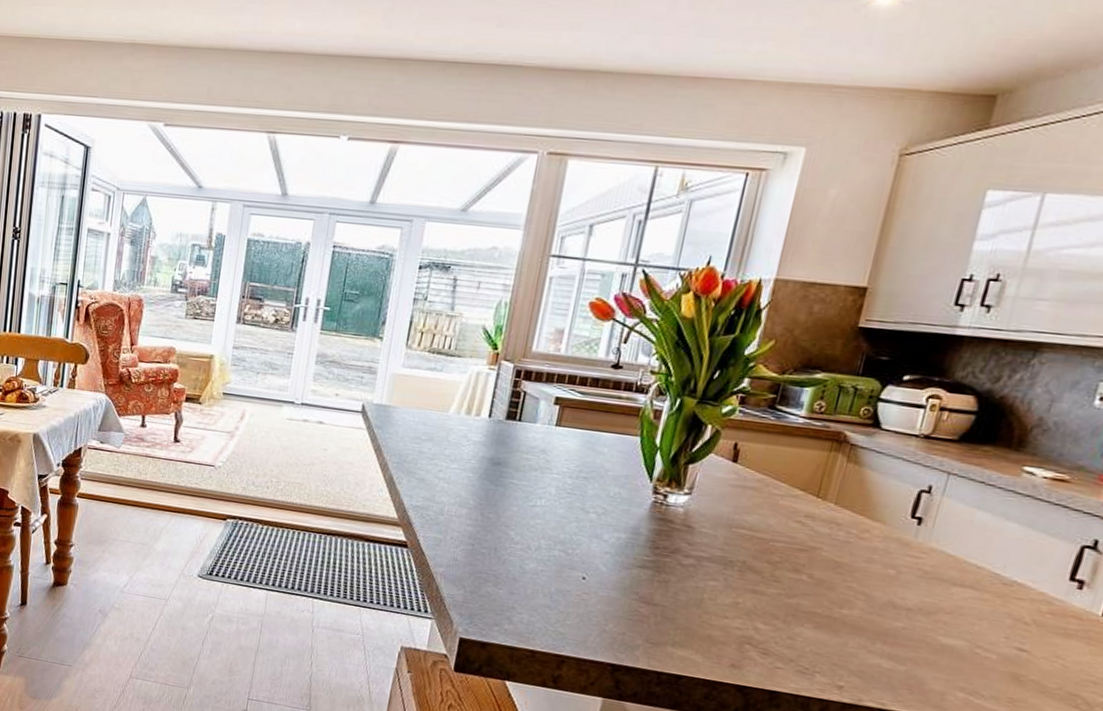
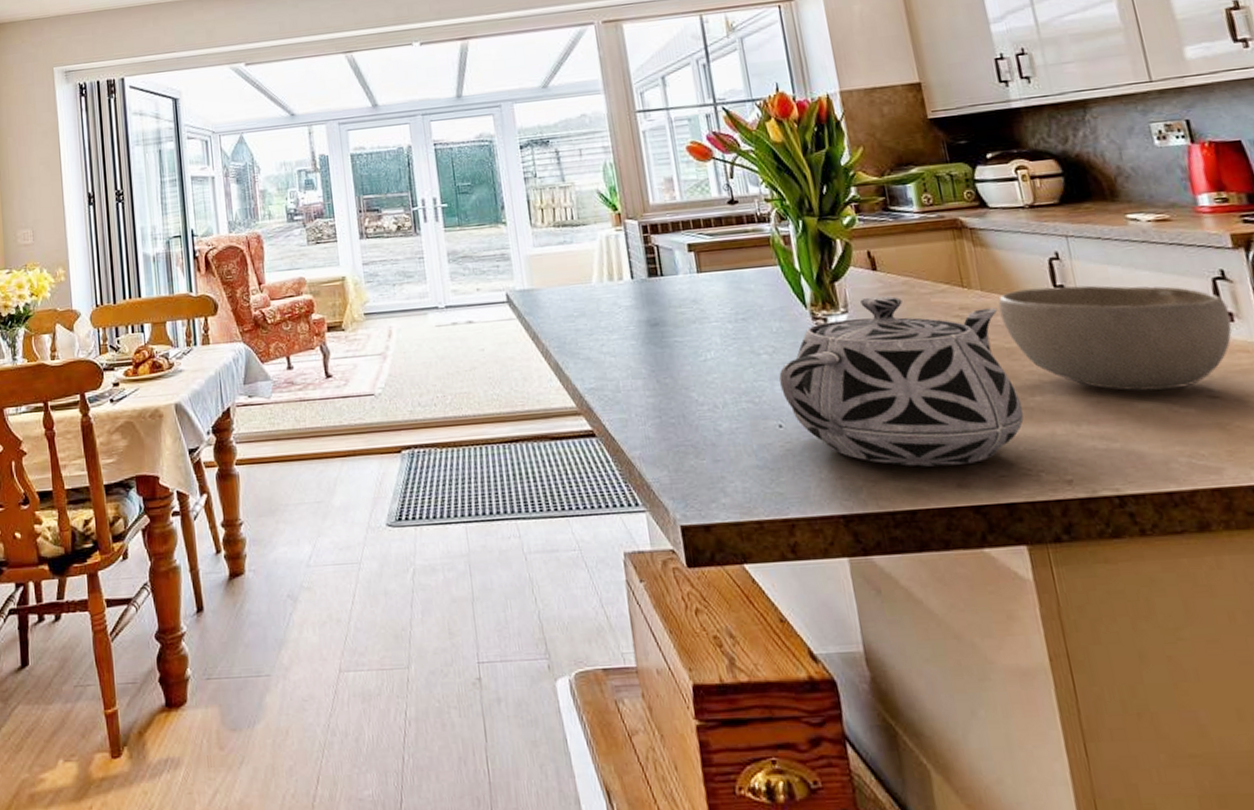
teapot: none [597,485,843,651] -> present [779,295,1024,467]
bowl: none [842,511,1083,636] -> present [998,285,1232,391]

